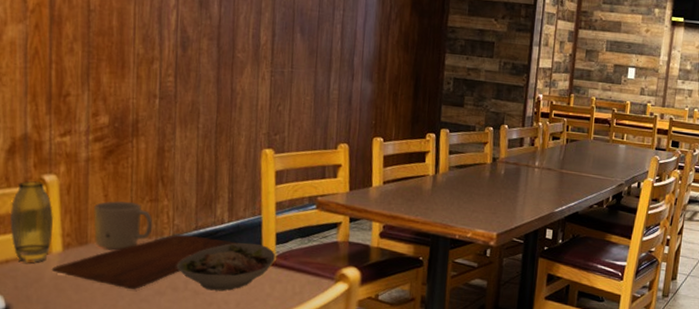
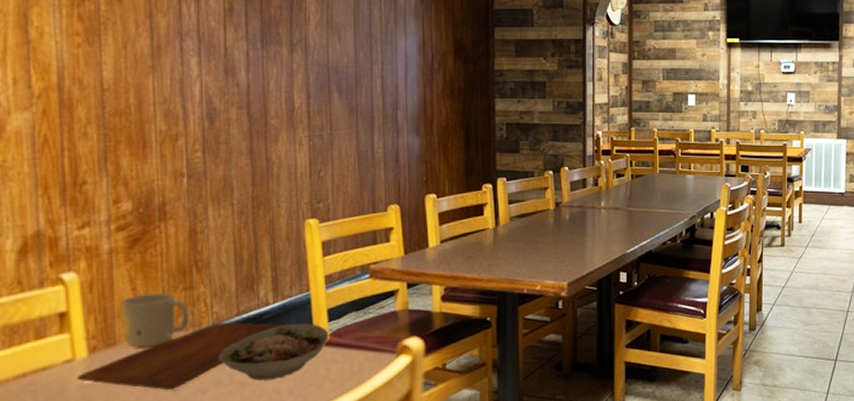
vase: present [10,181,53,263] -> none [26,282,75,374]

